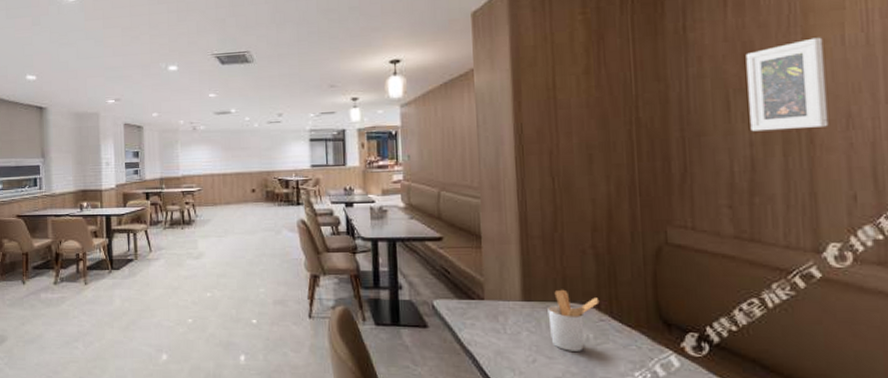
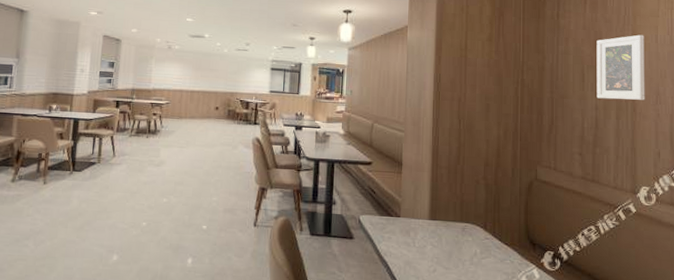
utensil holder: present [547,289,600,351] -> none [448,211,486,264]

